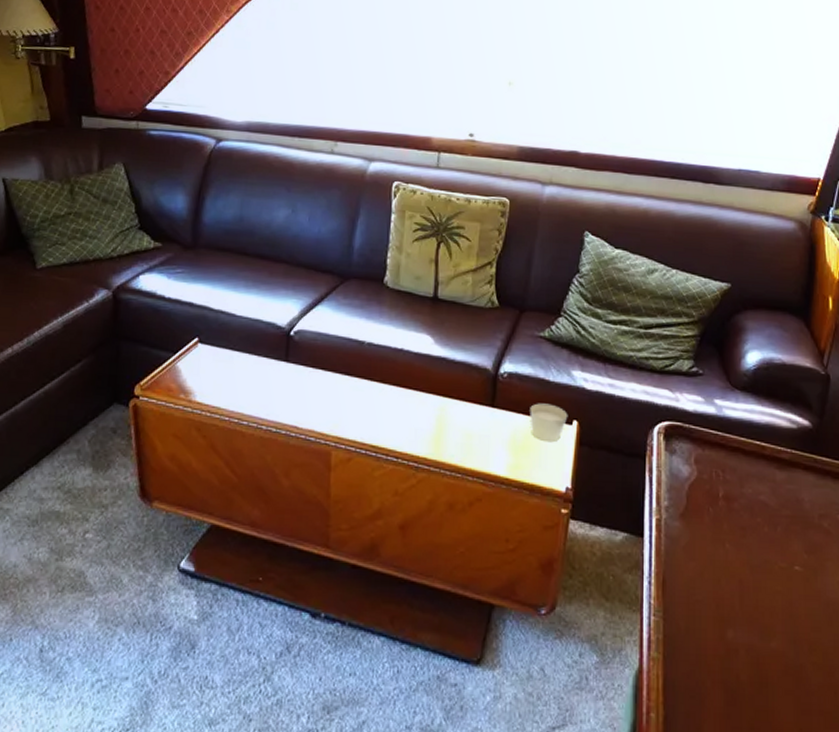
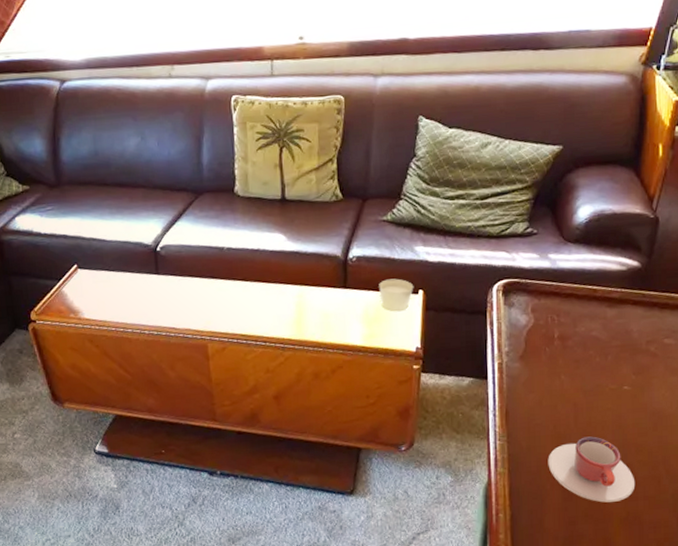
teacup: none [709,624,809,714] -> present [548,436,636,503]

